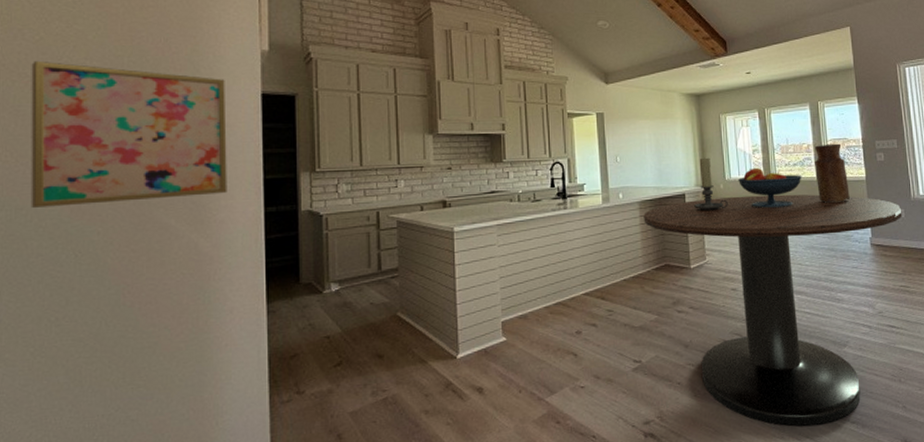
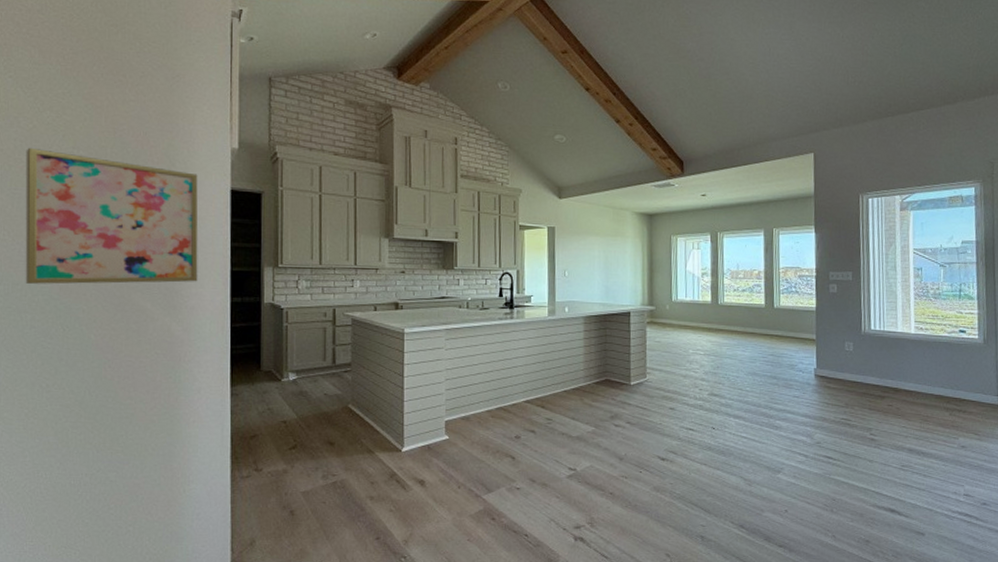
dining table: present [643,194,902,426] -> none [587,318,851,545]
candle holder: present [694,157,728,212] -> none [639,277,673,331]
fruit bowl: present [737,167,802,208] -> none [684,291,750,332]
vase: present [814,143,850,204] -> none [764,271,798,332]

